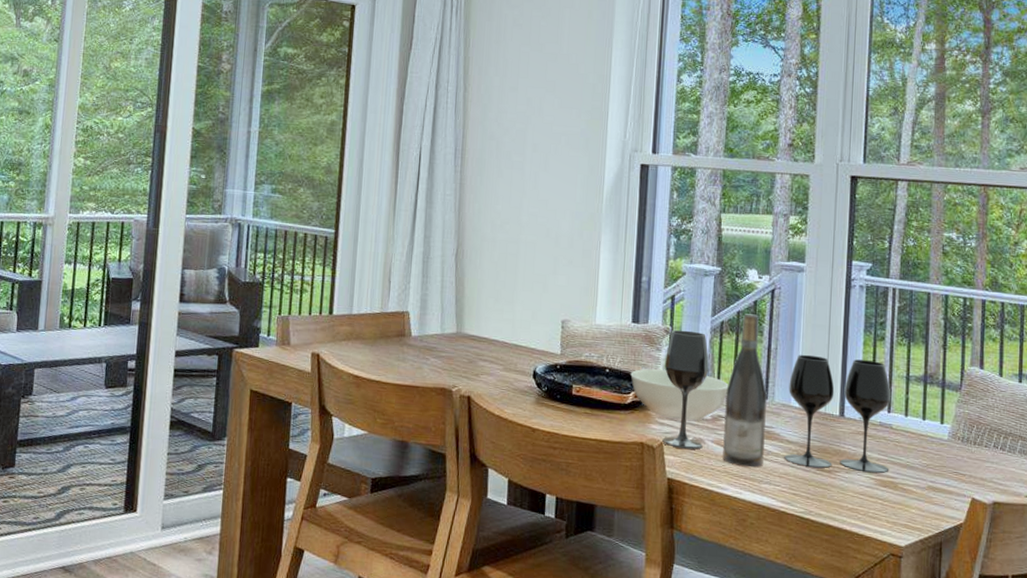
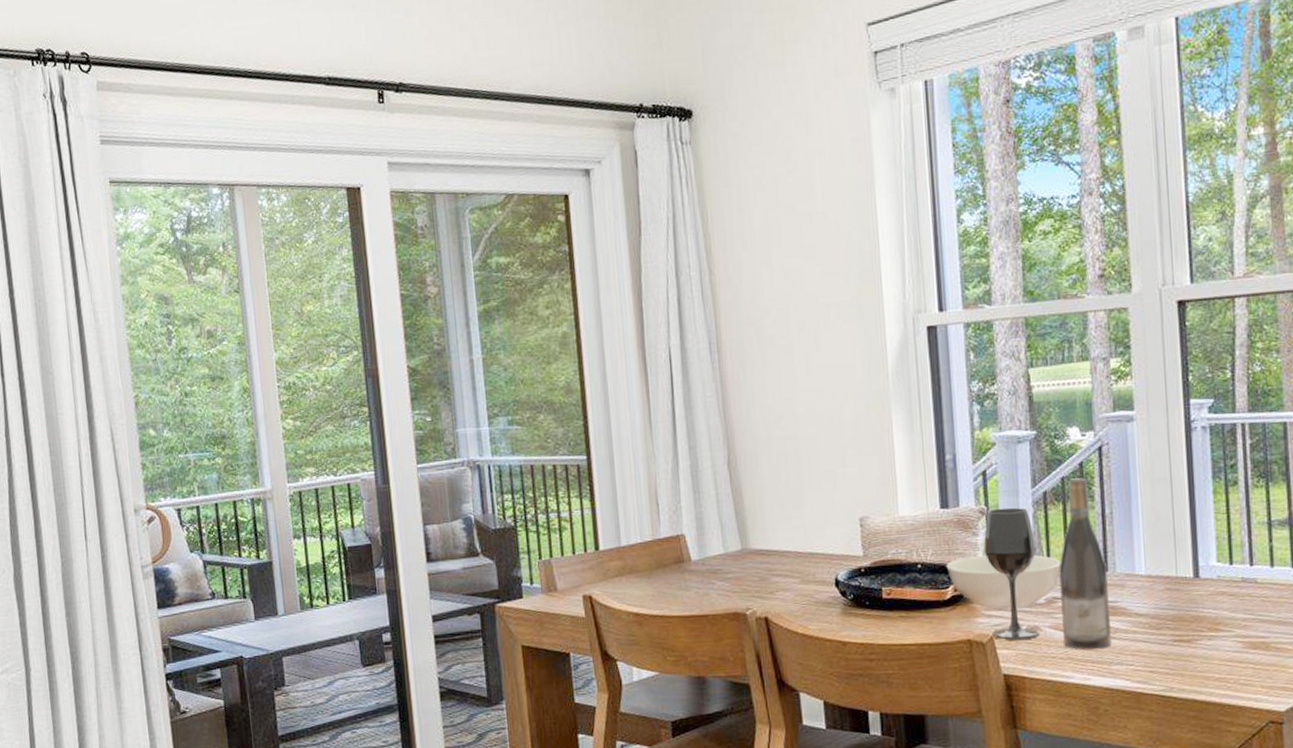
wine glass: present [784,354,891,473] -> none [1131,510,1257,639]

